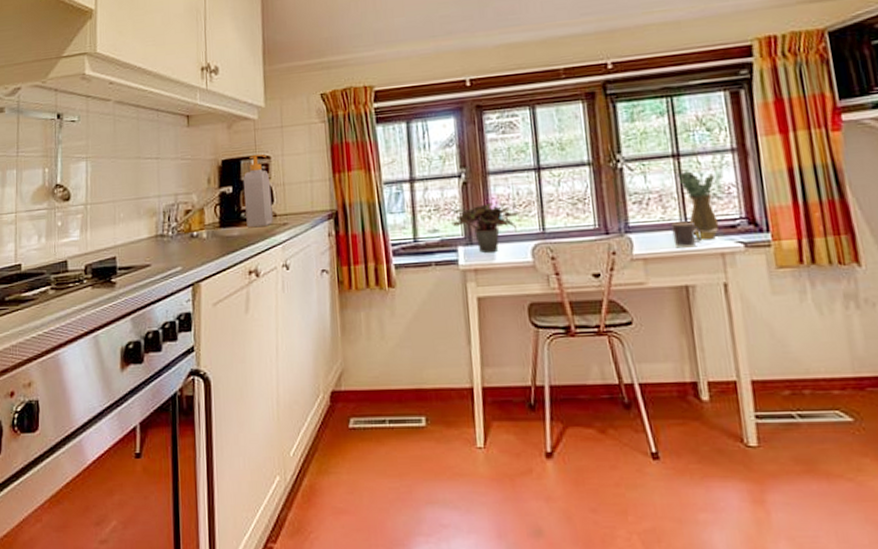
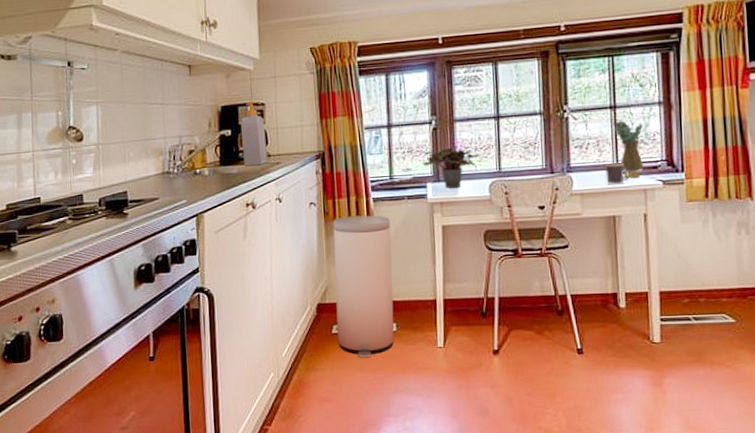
pedal bin: none [348,284,424,459] -> present [333,215,394,358]

